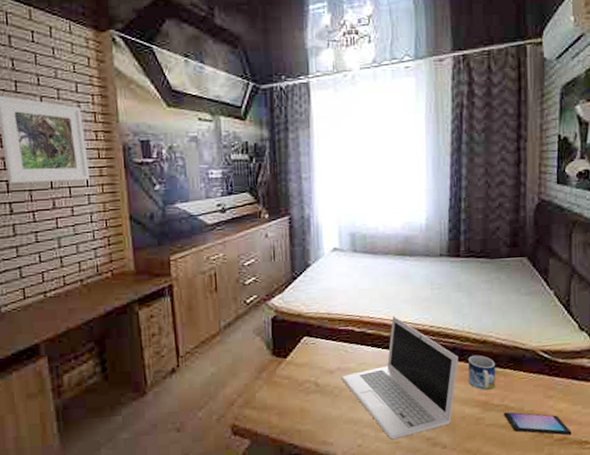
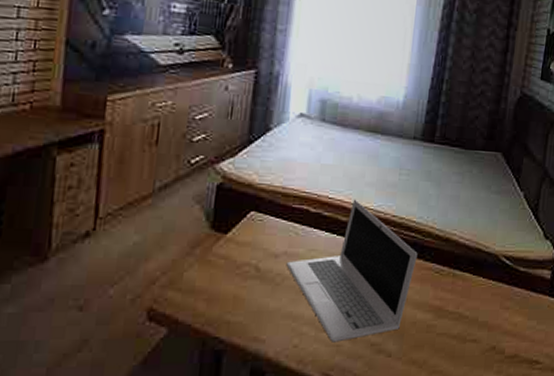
mug: present [467,355,496,390] -> none [424,253,456,294]
smartphone: present [504,412,572,435] -> none [456,321,523,352]

